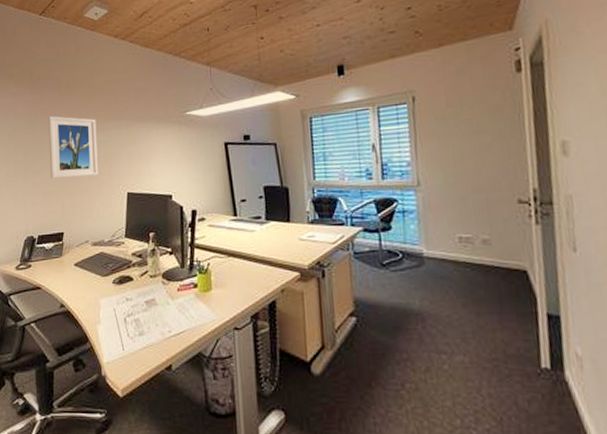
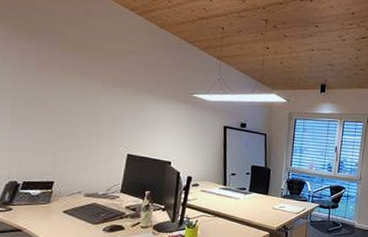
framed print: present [48,116,98,179] -> none [43,69,102,134]

